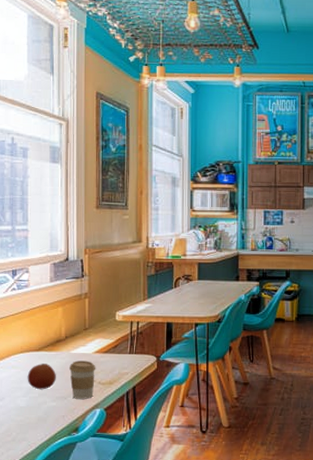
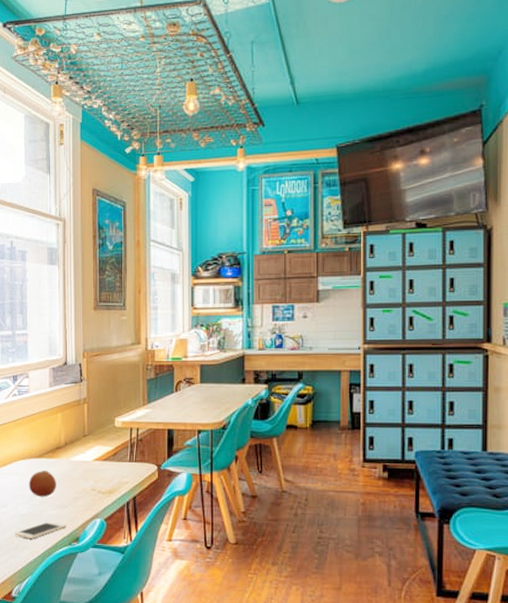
cell phone: none [12,413,66,431] -> present [15,521,66,539]
coffee cup: present [69,361,96,399] -> none [69,468,96,508]

